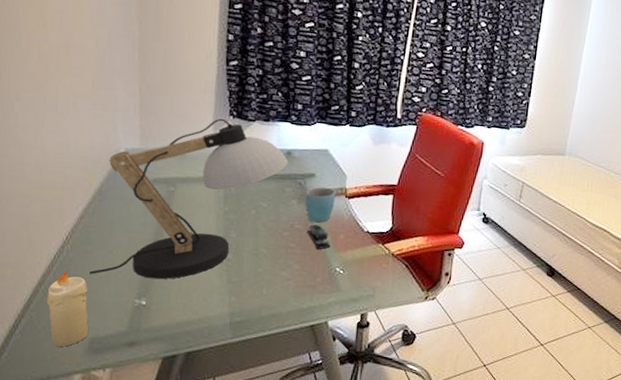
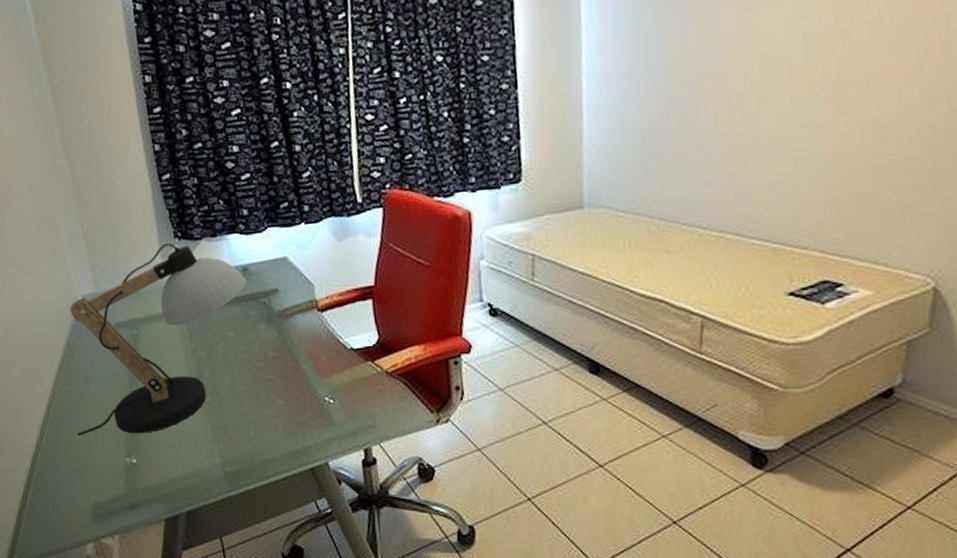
candle: present [46,271,89,347] -> none [44,435,91,515]
mug: present [305,187,336,223] -> none [272,302,308,346]
stapler: present [307,224,331,250] -> none [284,349,314,379]

